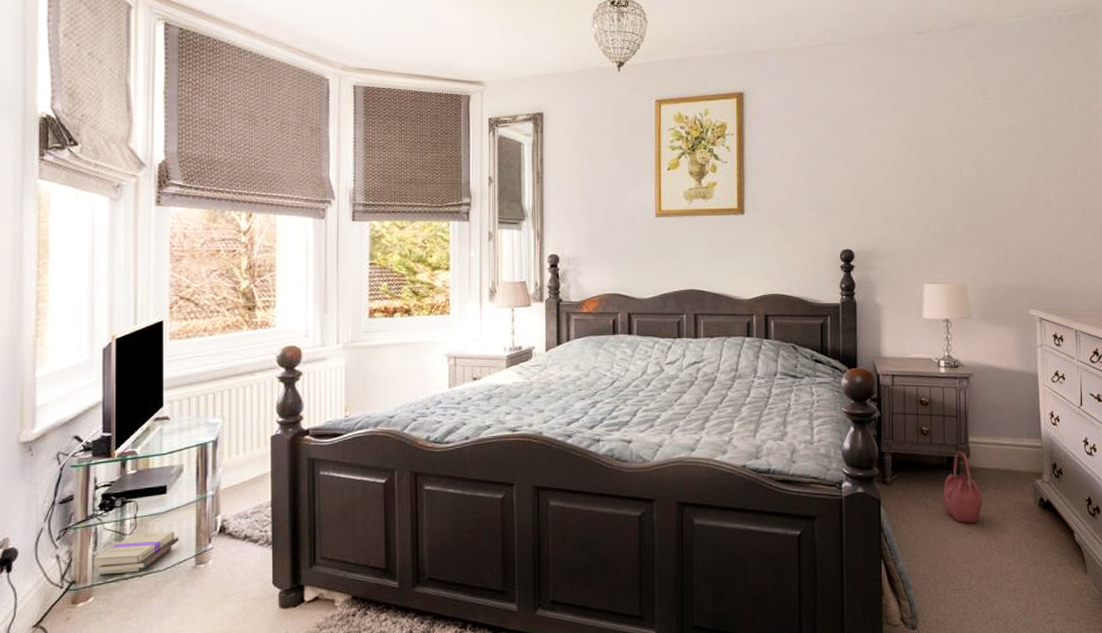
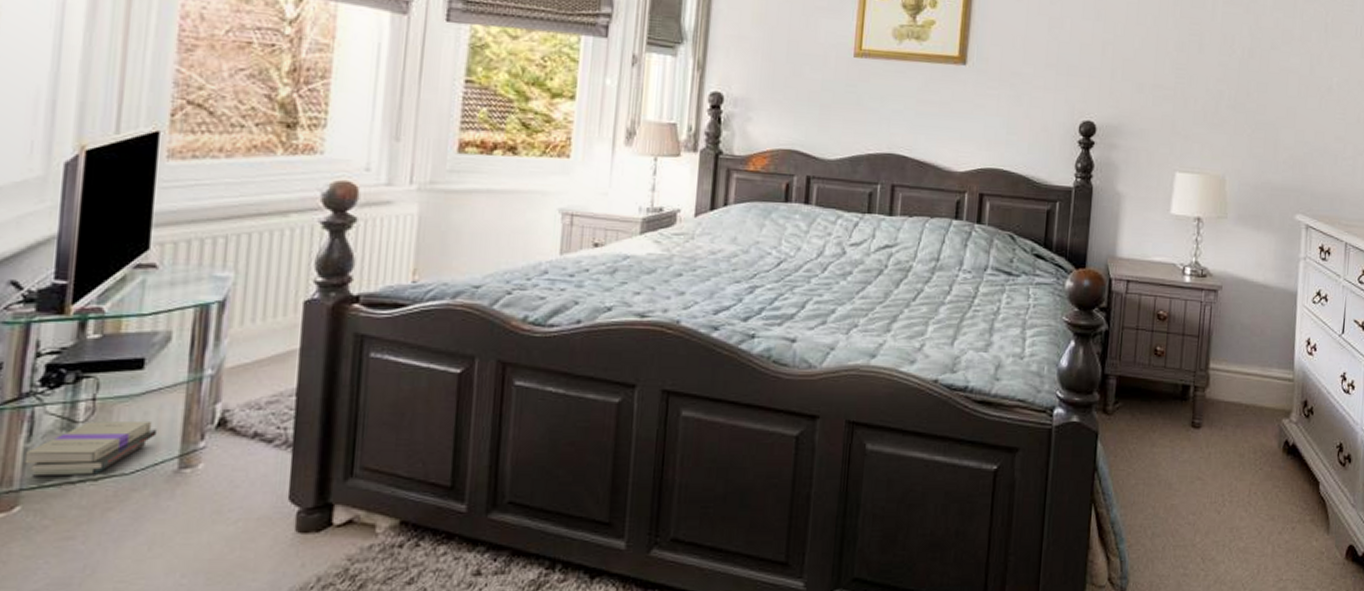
handbag: present [943,451,982,524] -> none [1172,378,1218,467]

